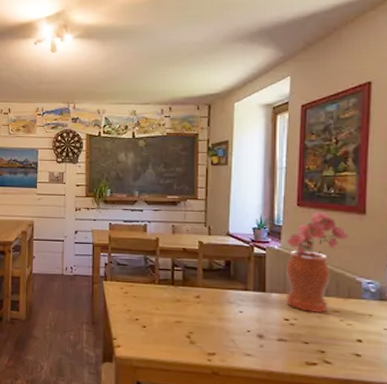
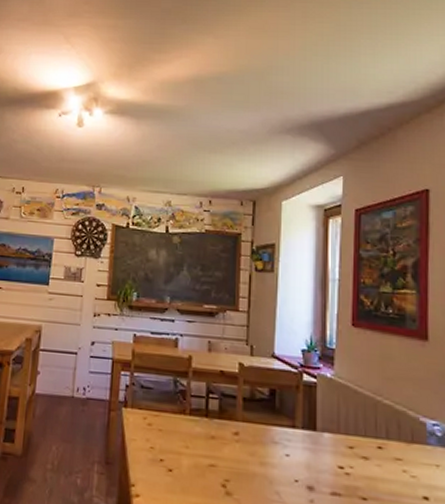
potted flower: present [285,211,349,313] -> none [339,333,410,460]

